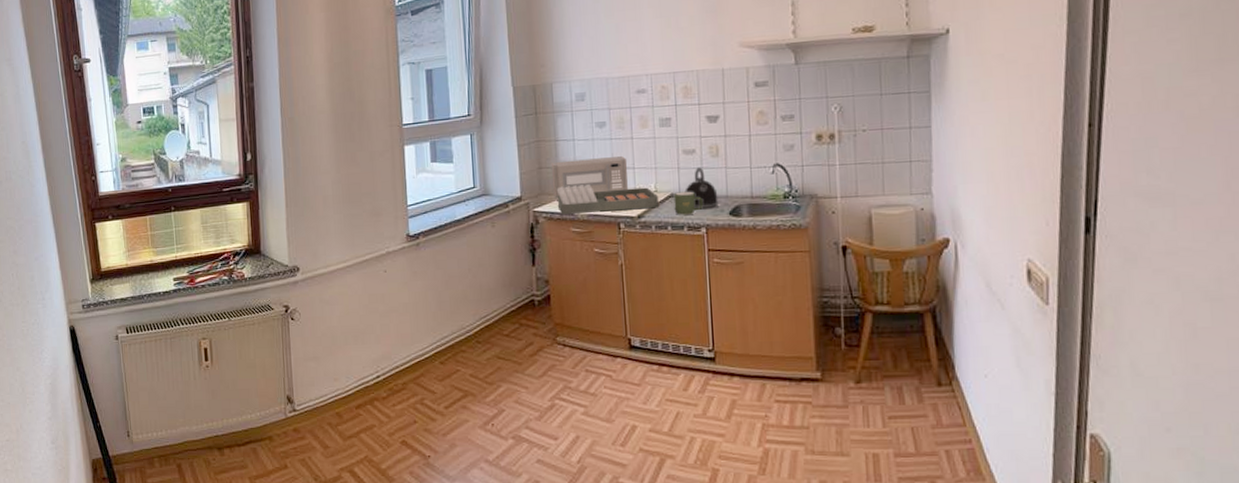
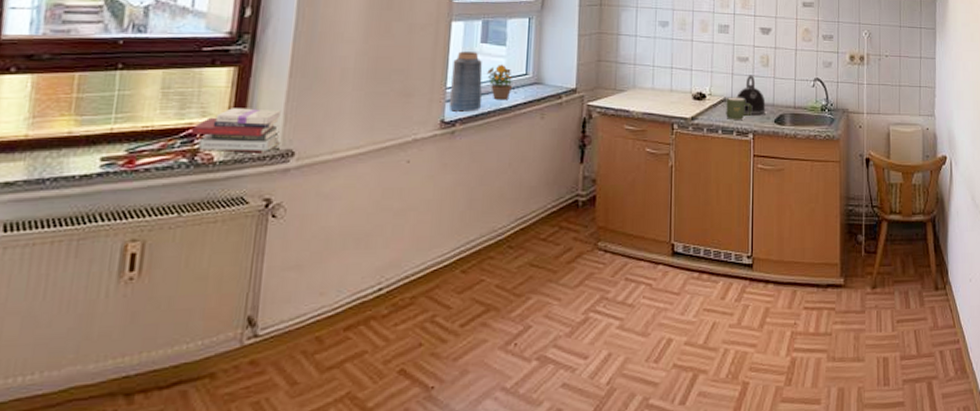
books: none [227,234,288,270] -> present [192,108,282,153]
vase: none [410,171,439,226] -> present [448,51,483,112]
flowerpot: none [440,180,464,212] -> present [487,64,513,99]
microwave: present [551,156,628,199] -> none [609,55,685,94]
sushi platter: present [556,184,658,215] -> none [613,81,712,112]

